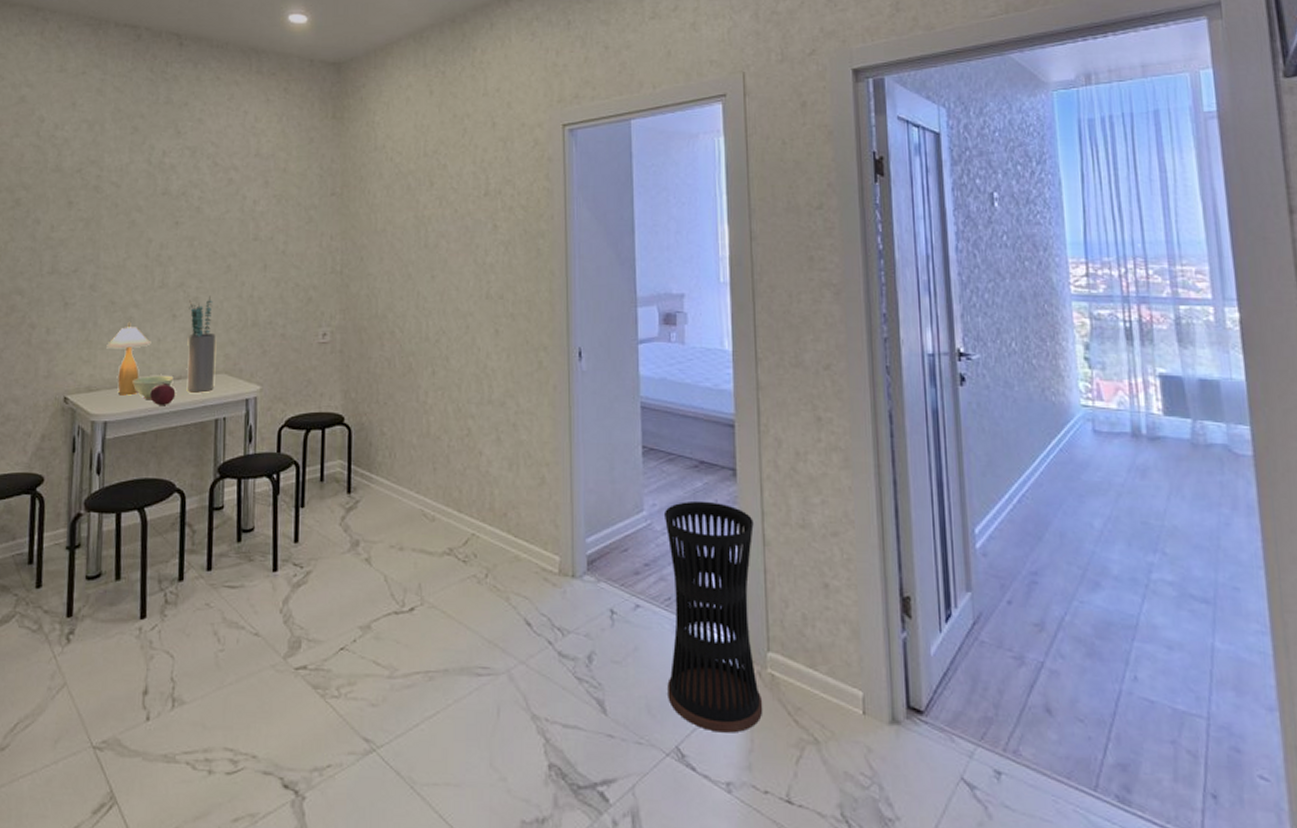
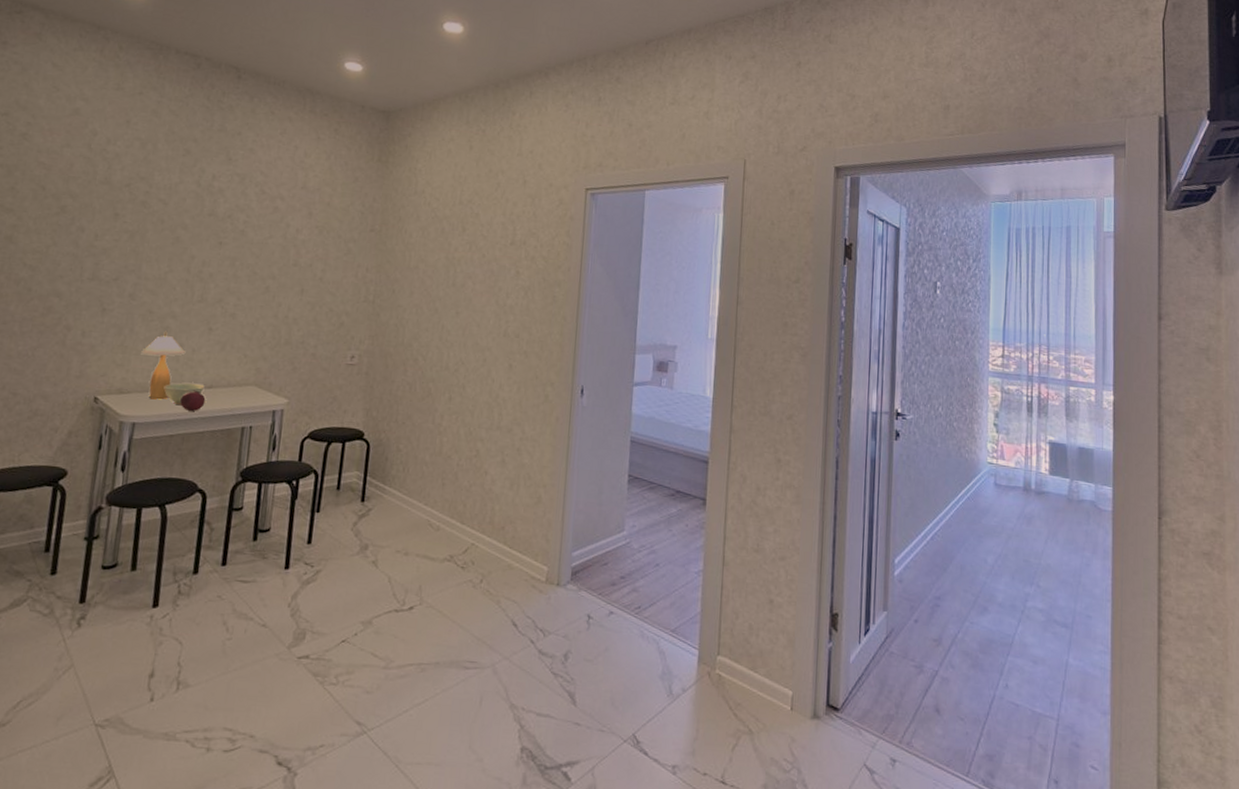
vase: present [187,296,216,393] -> none [217,313,249,402]
umbrella stand: present [663,500,763,733] -> none [630,524,717,724]

